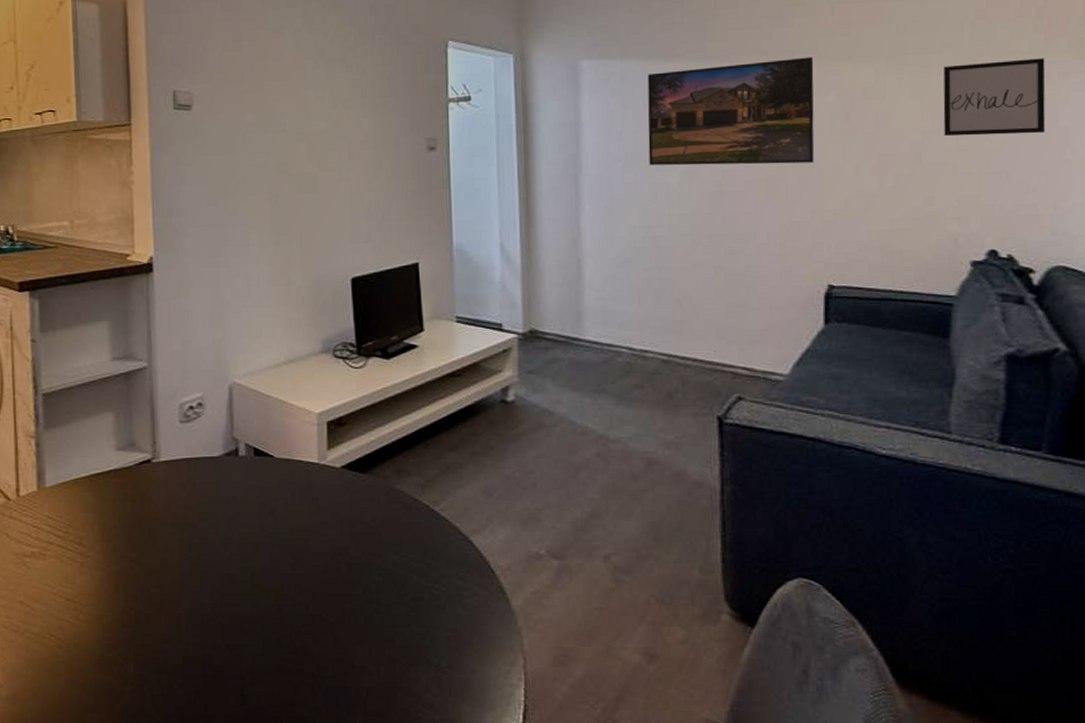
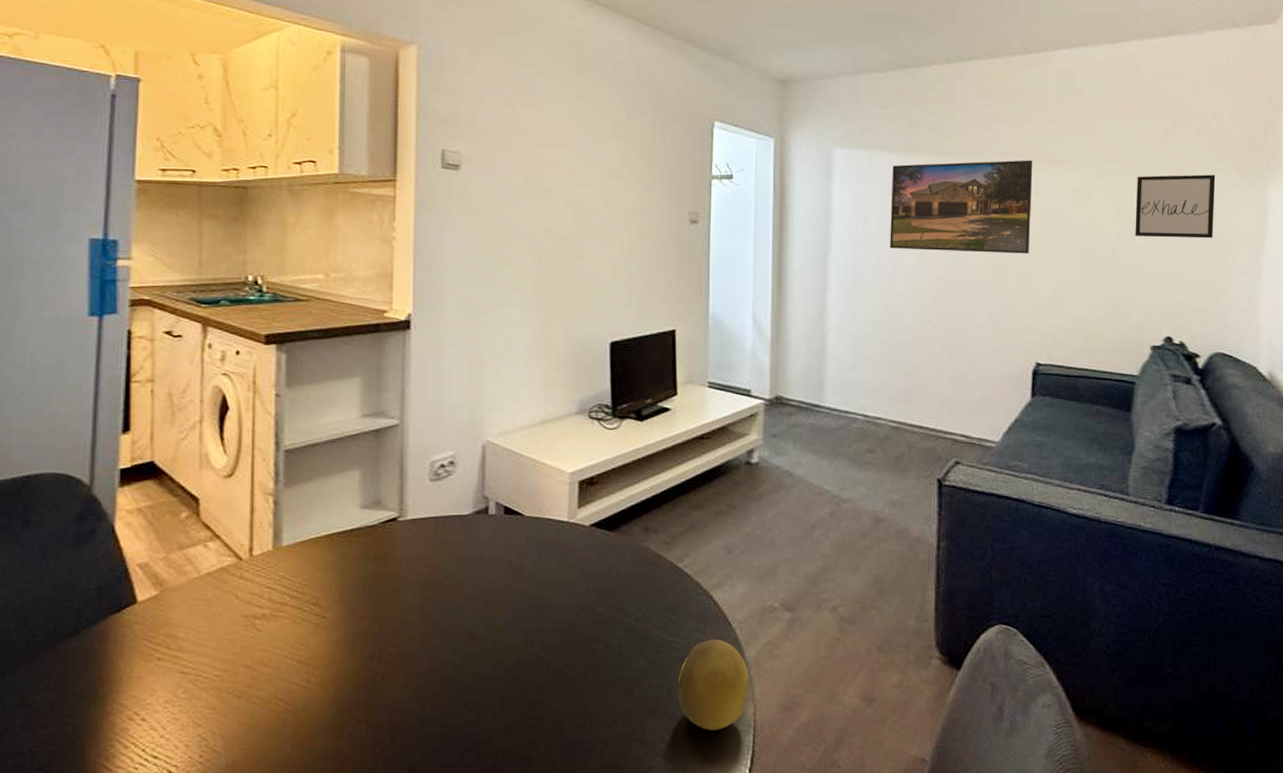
fruit: none [441,586,517,682] -> present [677,639,749,731]

